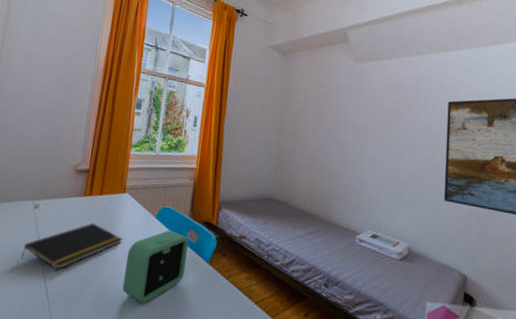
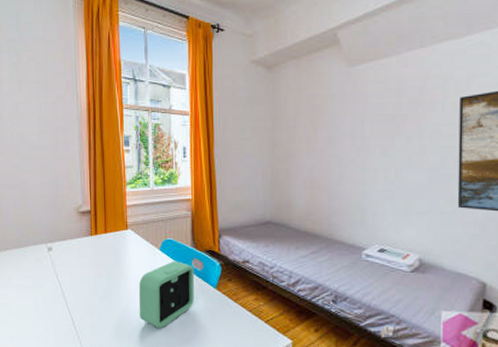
notepad: present [20,222,122,270] -> none [45,259,132,304]

